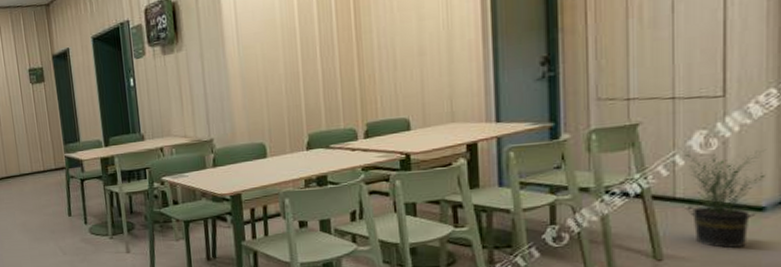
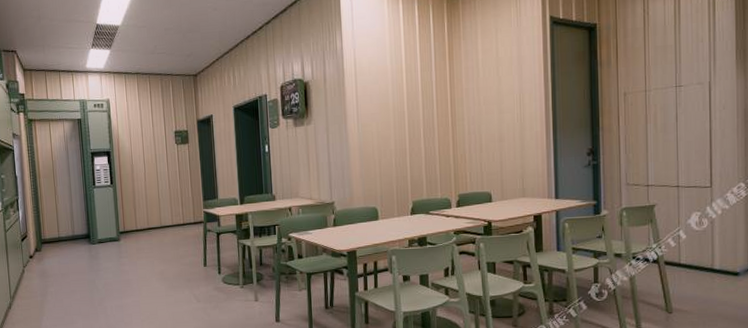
potted plant: present [679,148,767,248] -> none [682,225,740,304]

